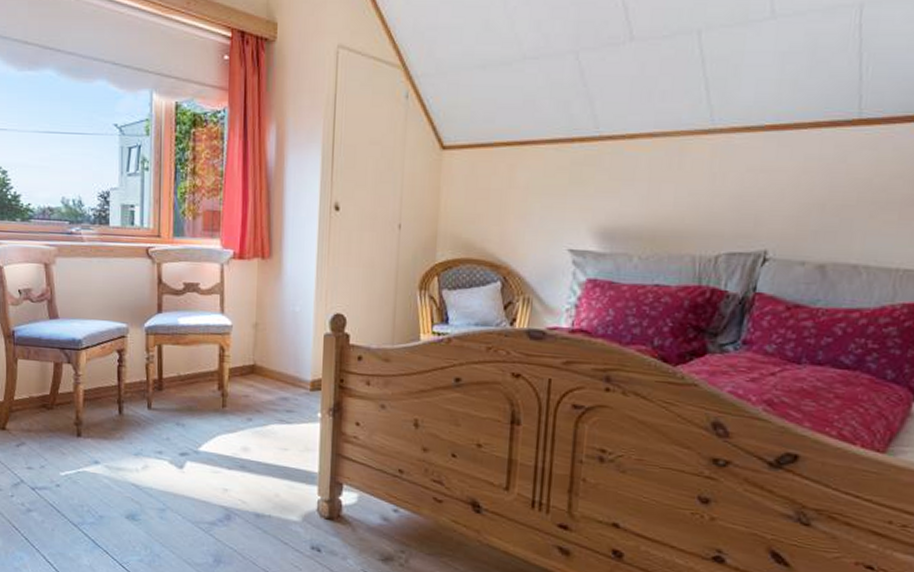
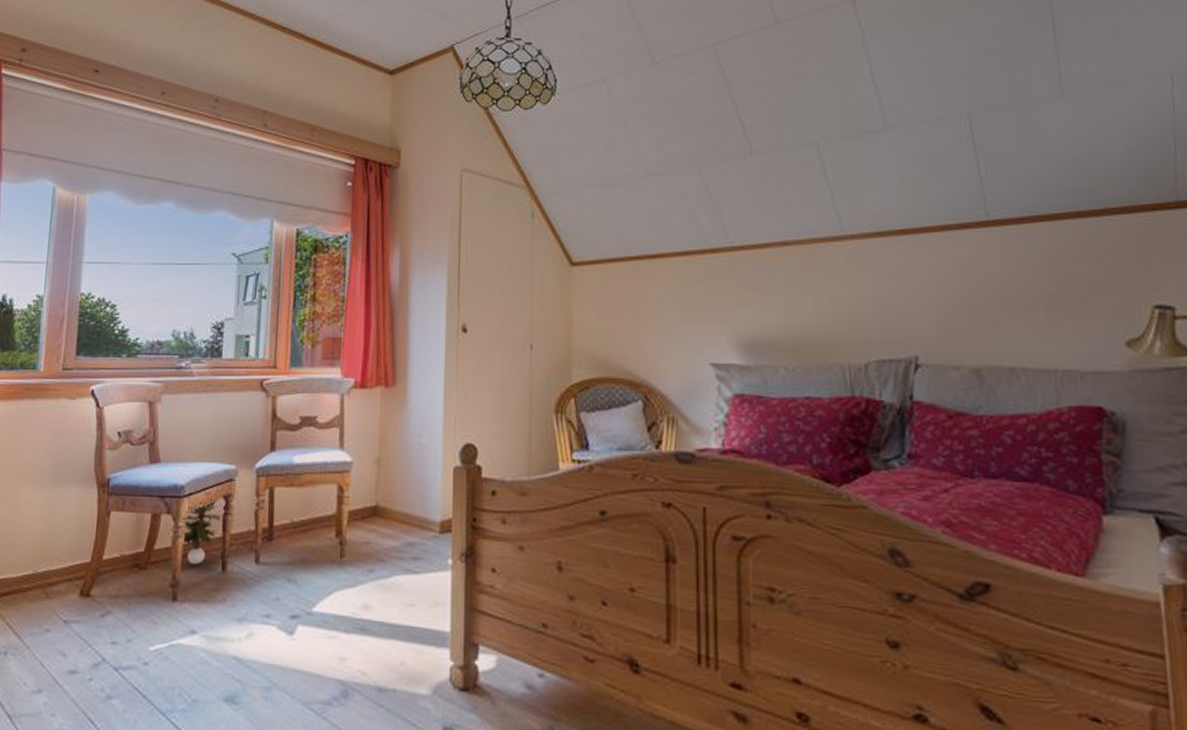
potted plant: none [82,351,117,407] -> present [182,498,223,564]

